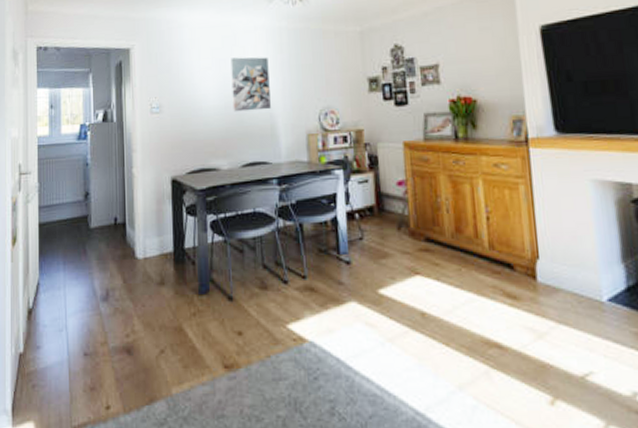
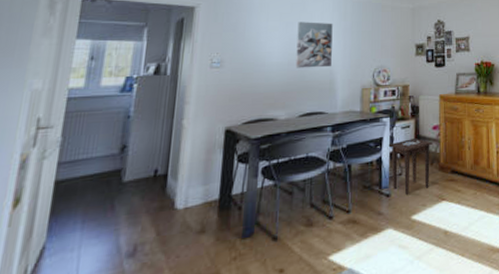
side table: none [343,196,400,265] -> present [388,138,434,196]

